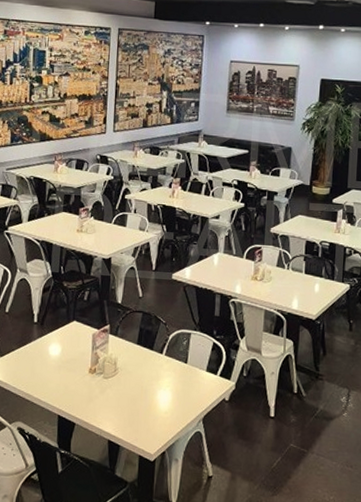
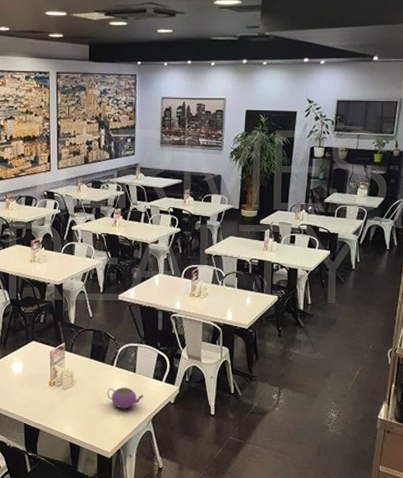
teapot: none [153,379,195,405] -> present [107,387,143,409]

